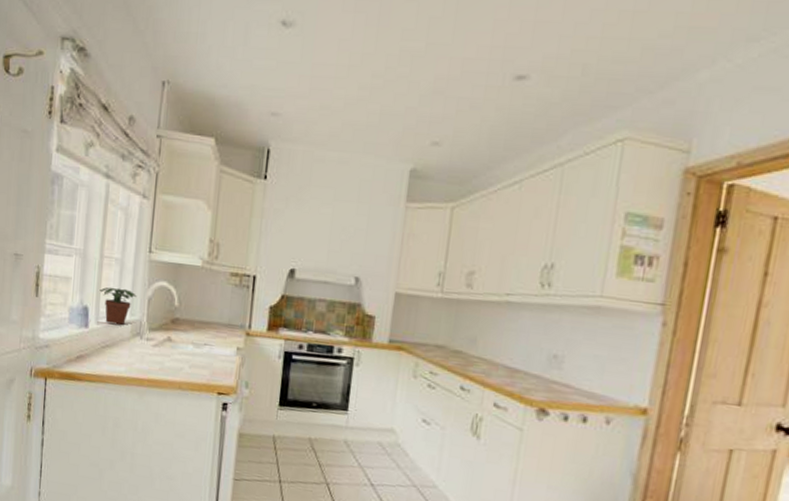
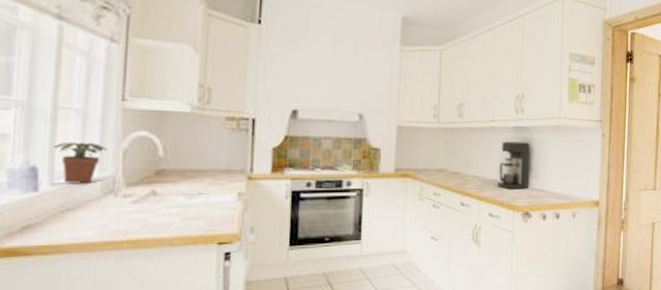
coffee maker: none [508,320,556,381] -> present [497,141,530,189]

